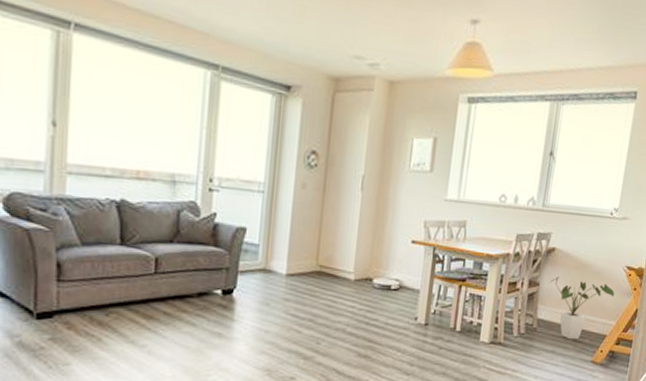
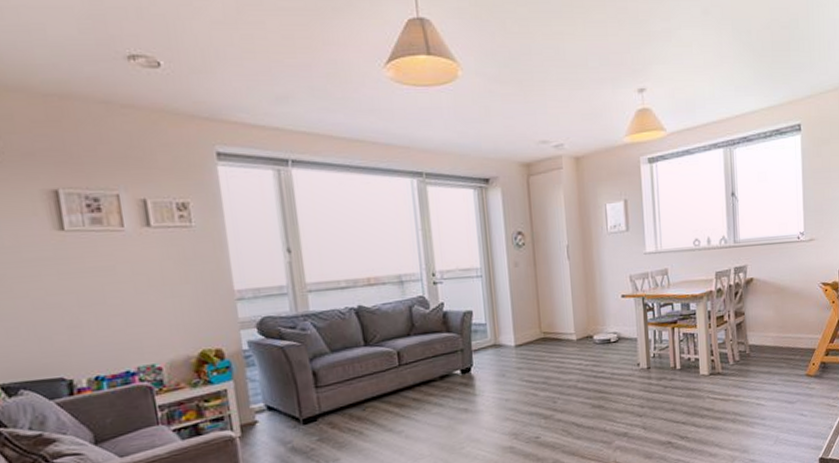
house plant: present [550,276,615,340] -> none [754,302,815,359]

